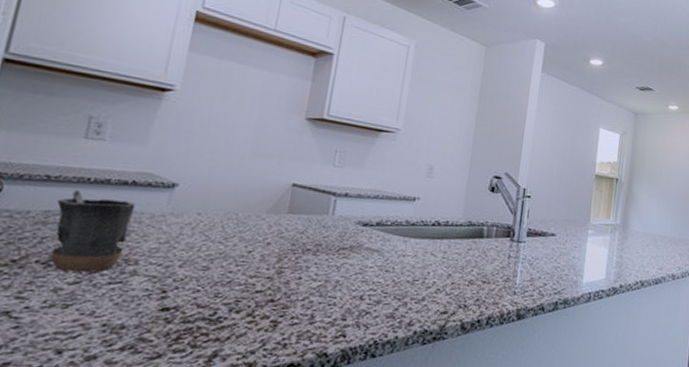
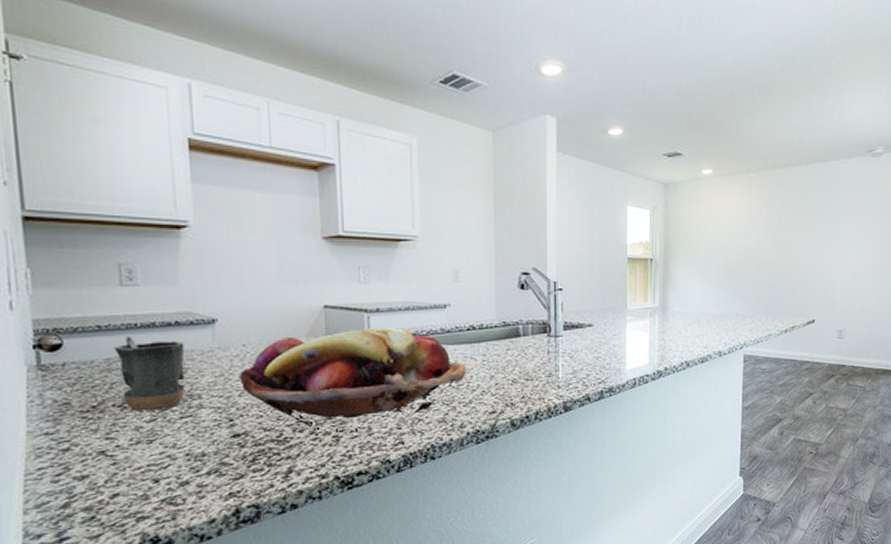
fruit basket: none [184,211,425,318] -> present [238,327,467,432]

